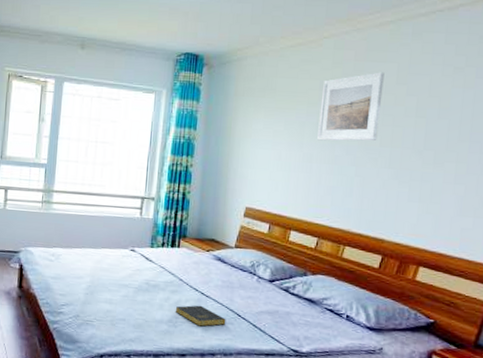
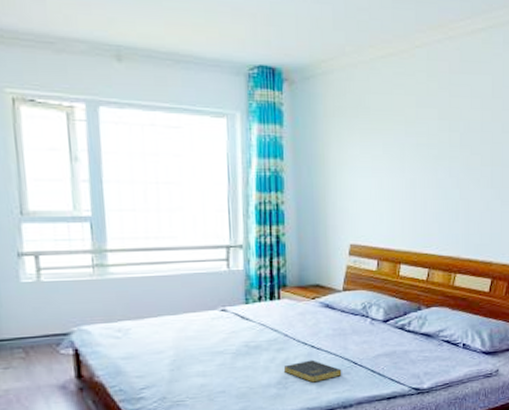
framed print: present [317,72,385,141] -> none [419,85,480,164]

